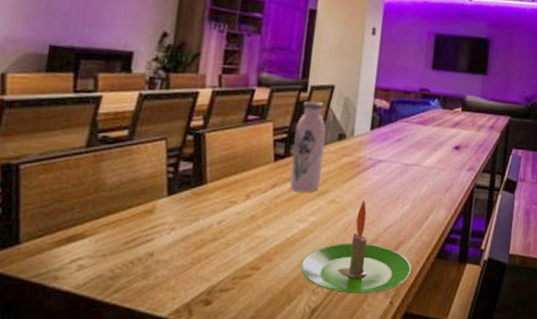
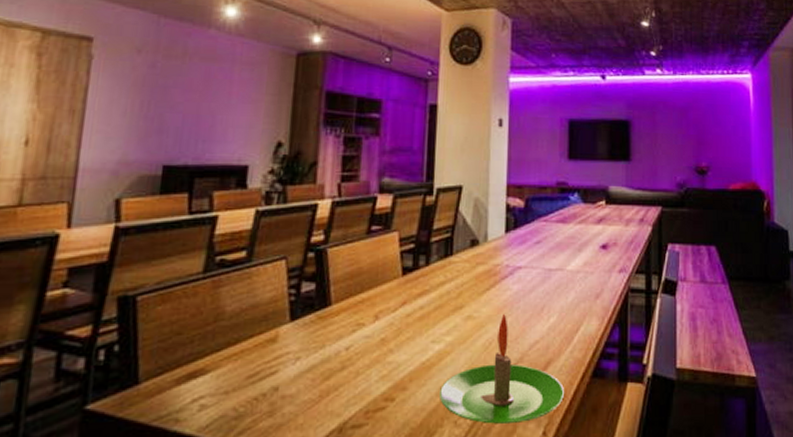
water bottle: present [289,101,326,192] -> none [420,205,457,308]

